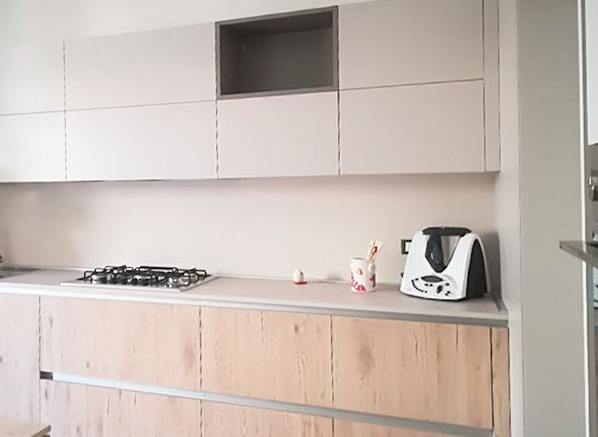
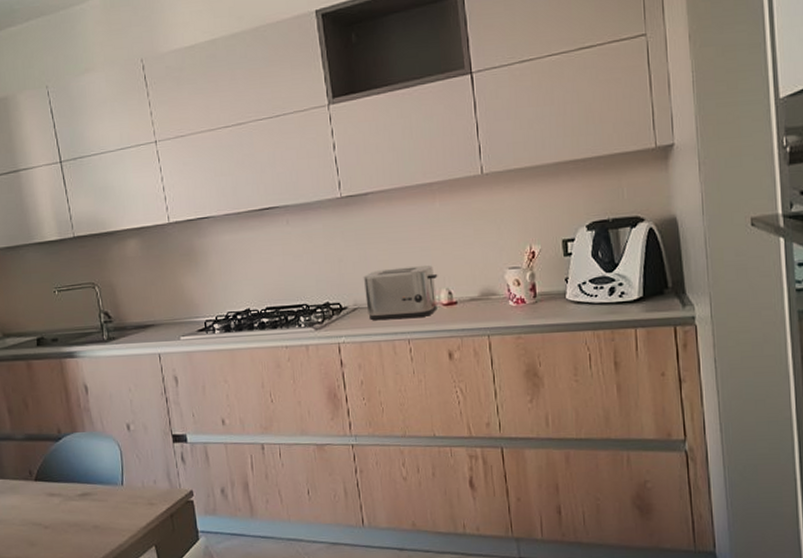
toaster: none [228,245,293,293] -> present [363,265,438,321]

